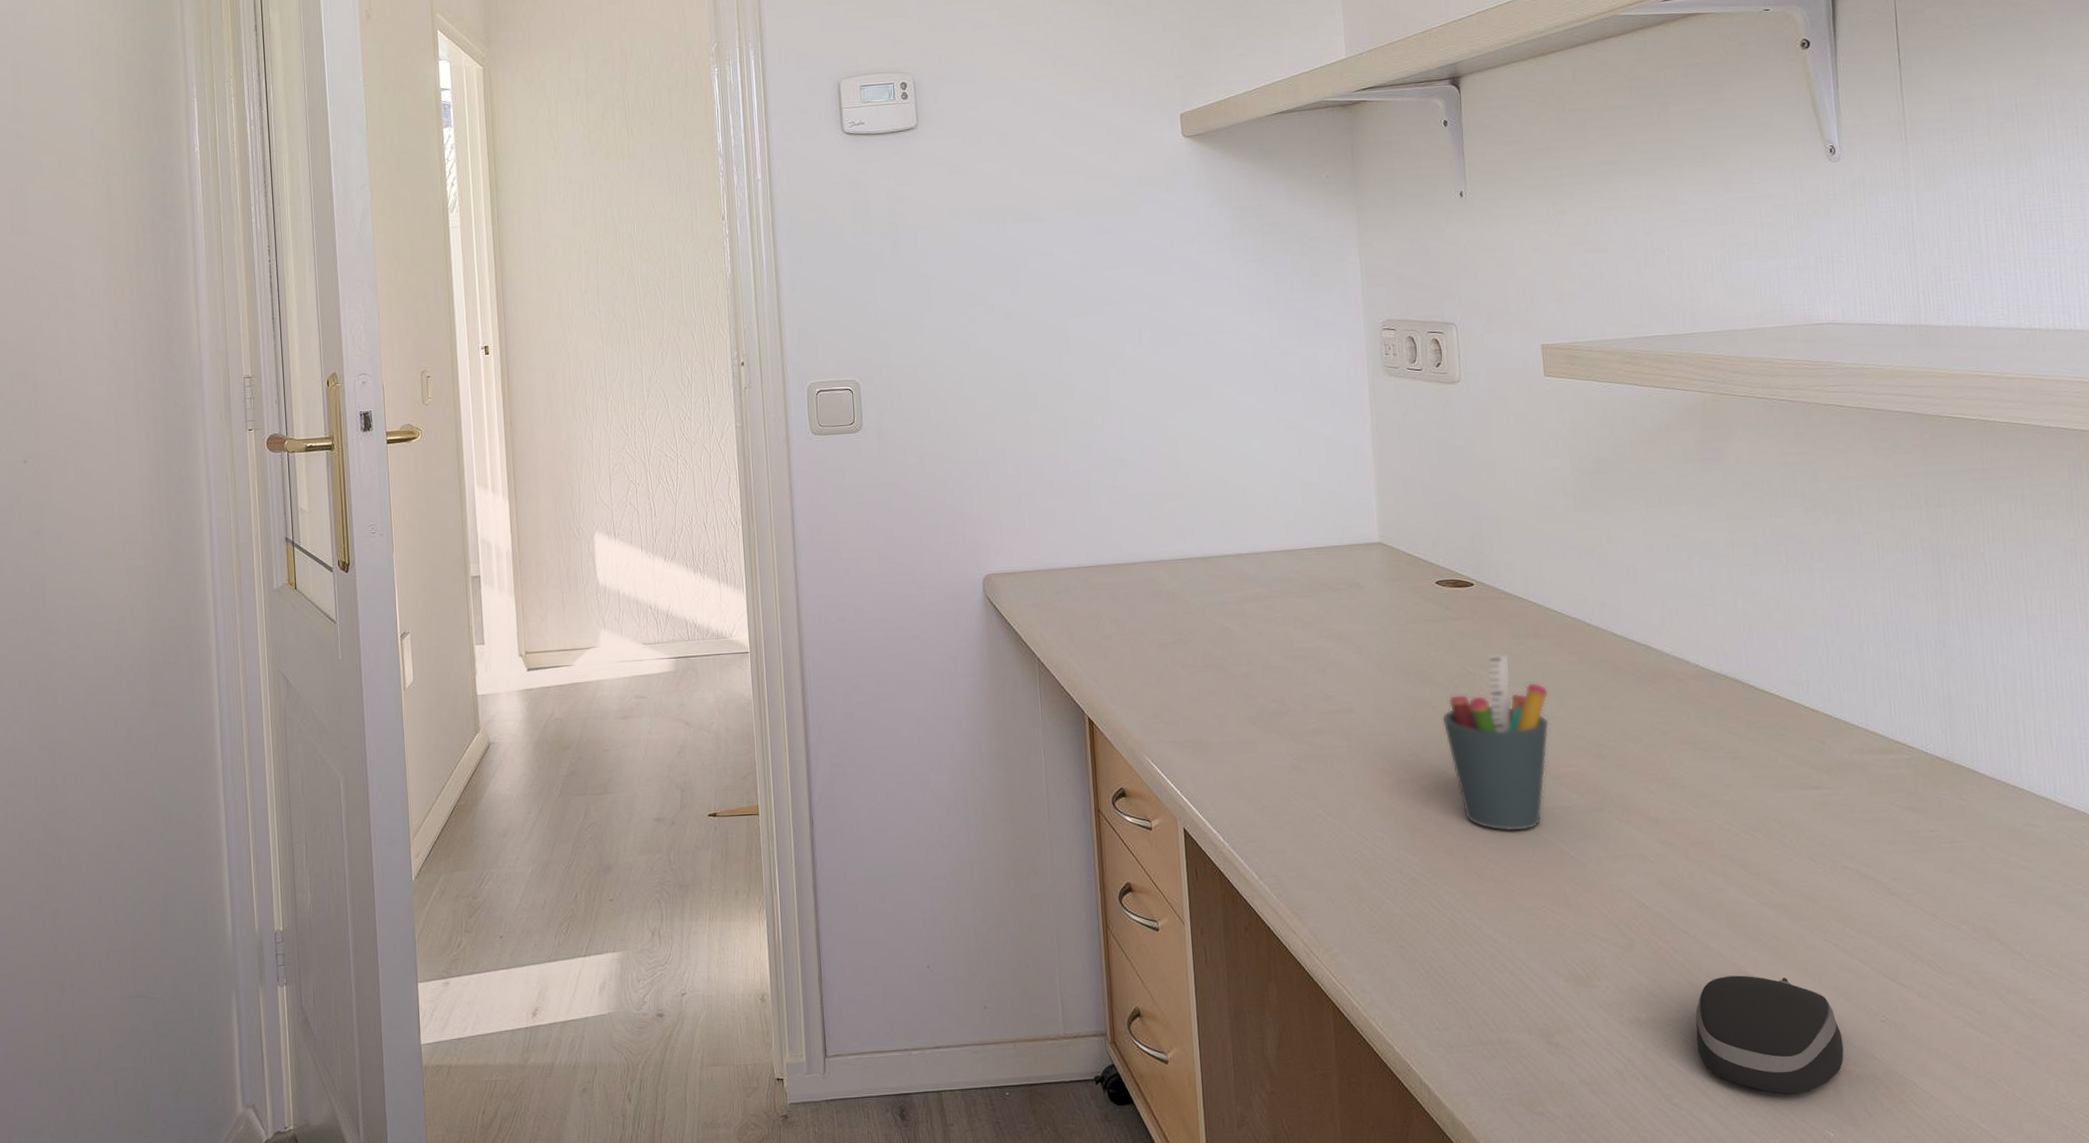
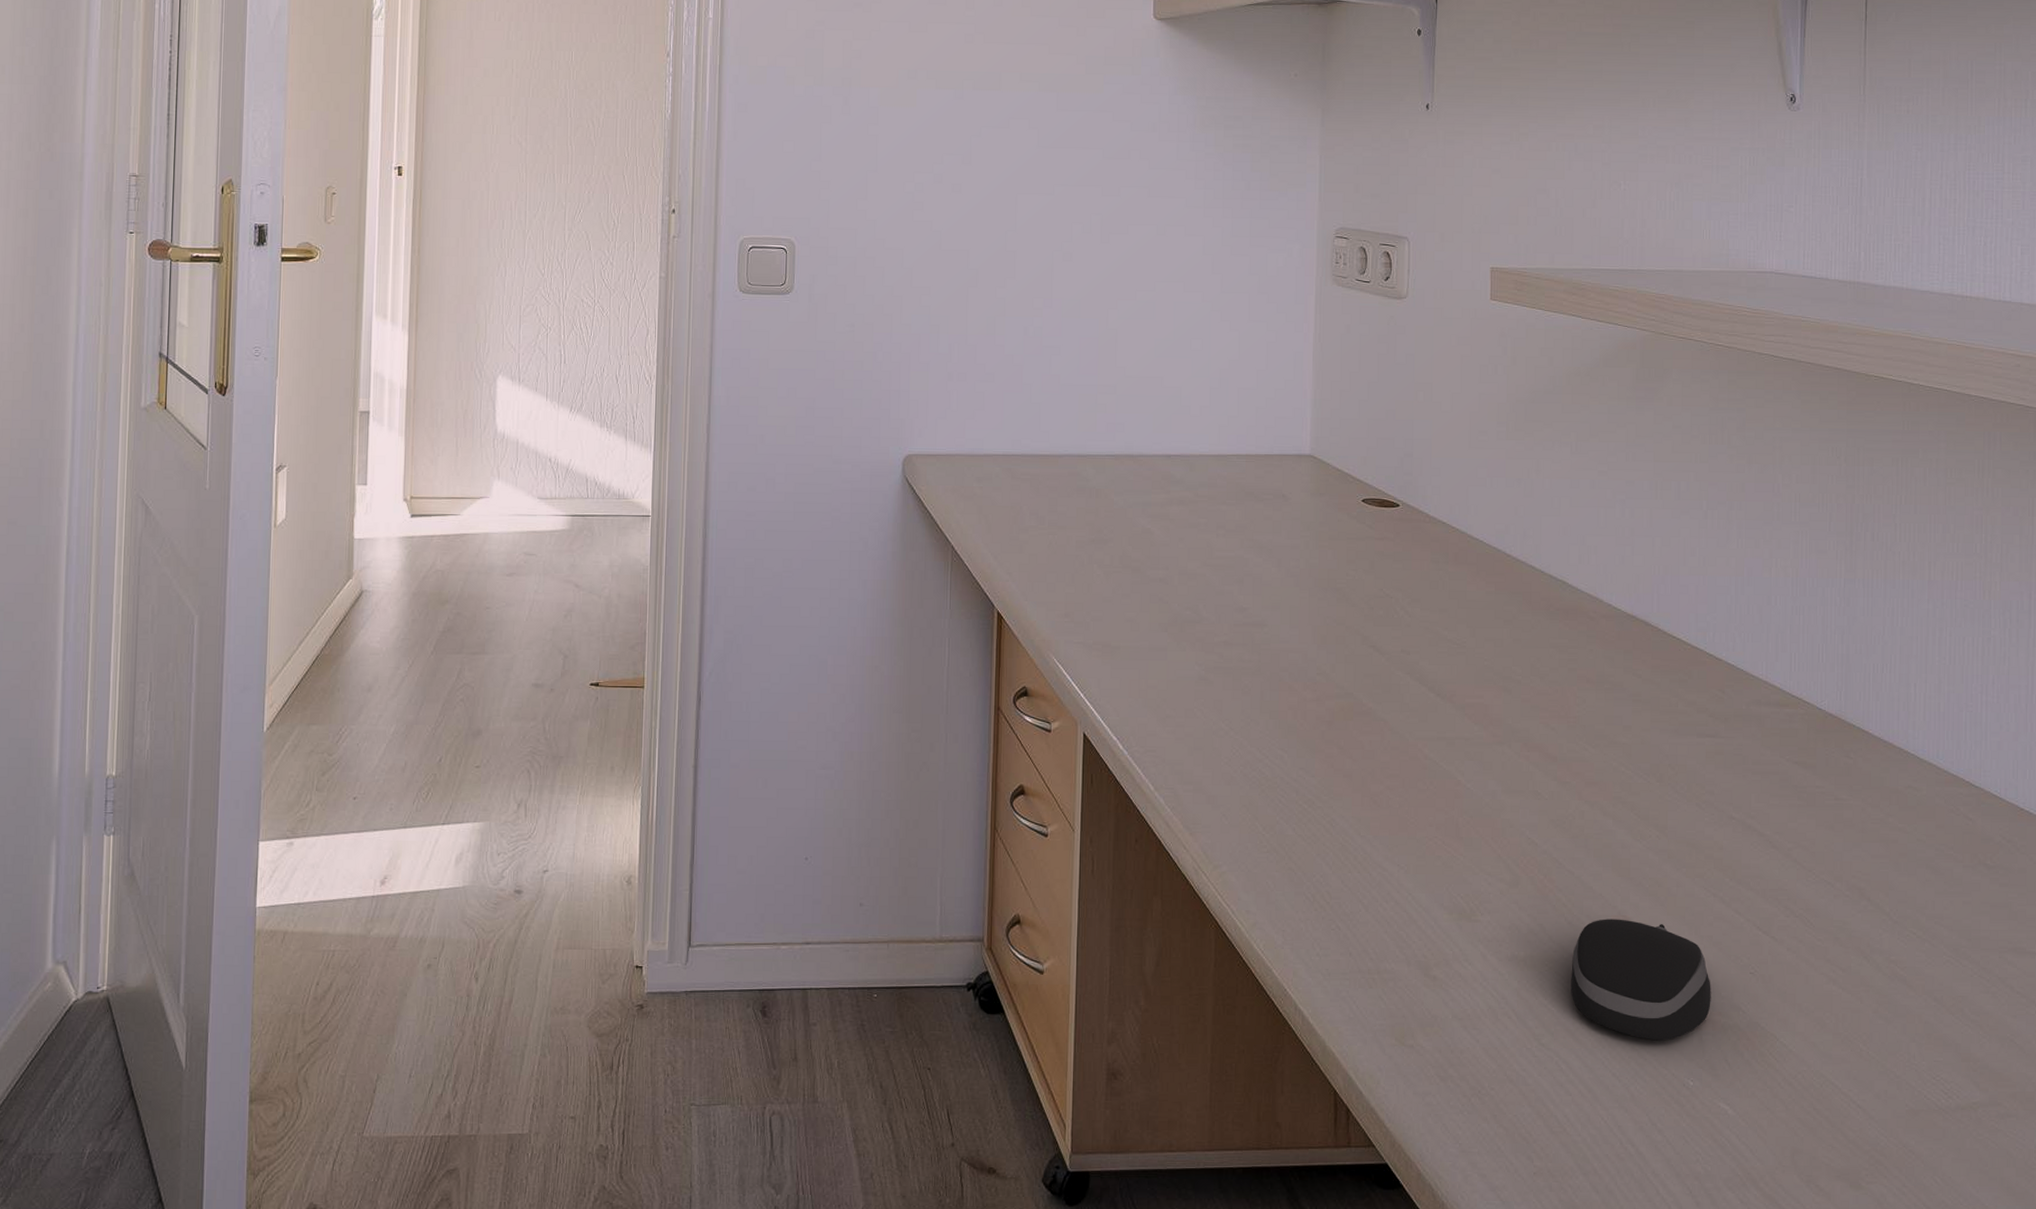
pen holder: present [1441,653,1550,832] -> none [1353,578,1462,759]

